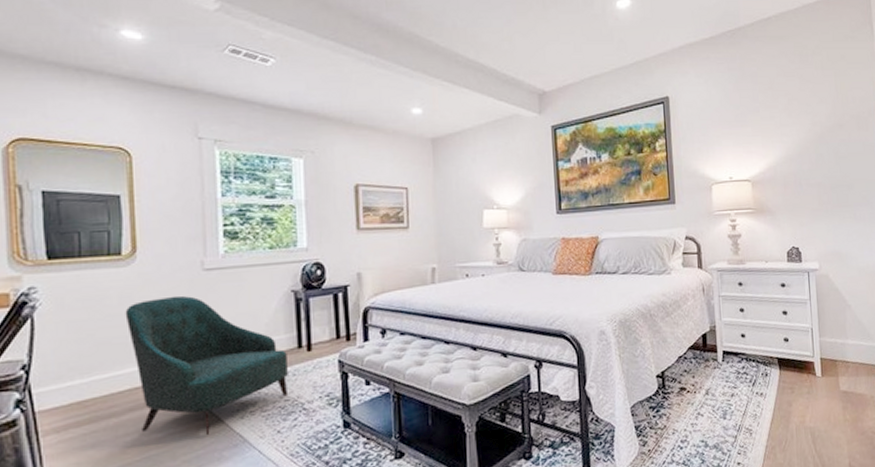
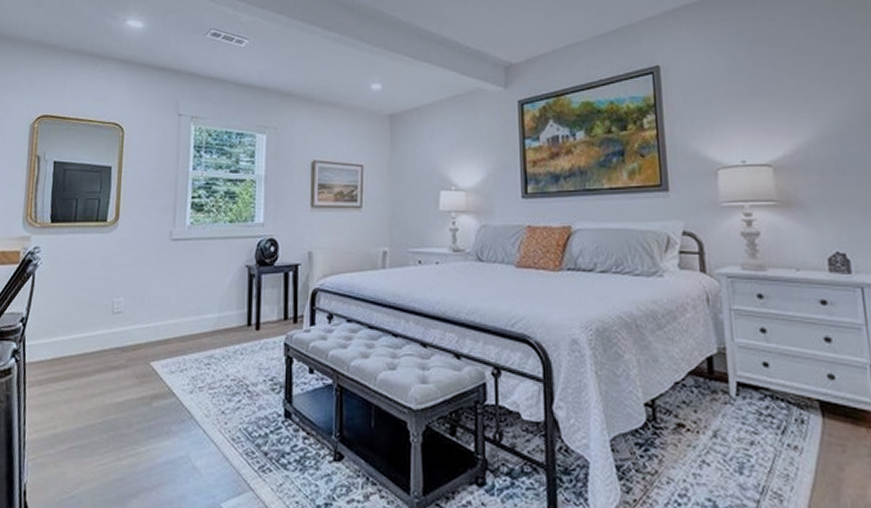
armchair: present [125,295,288,436] -> none [104,263,237,407]

